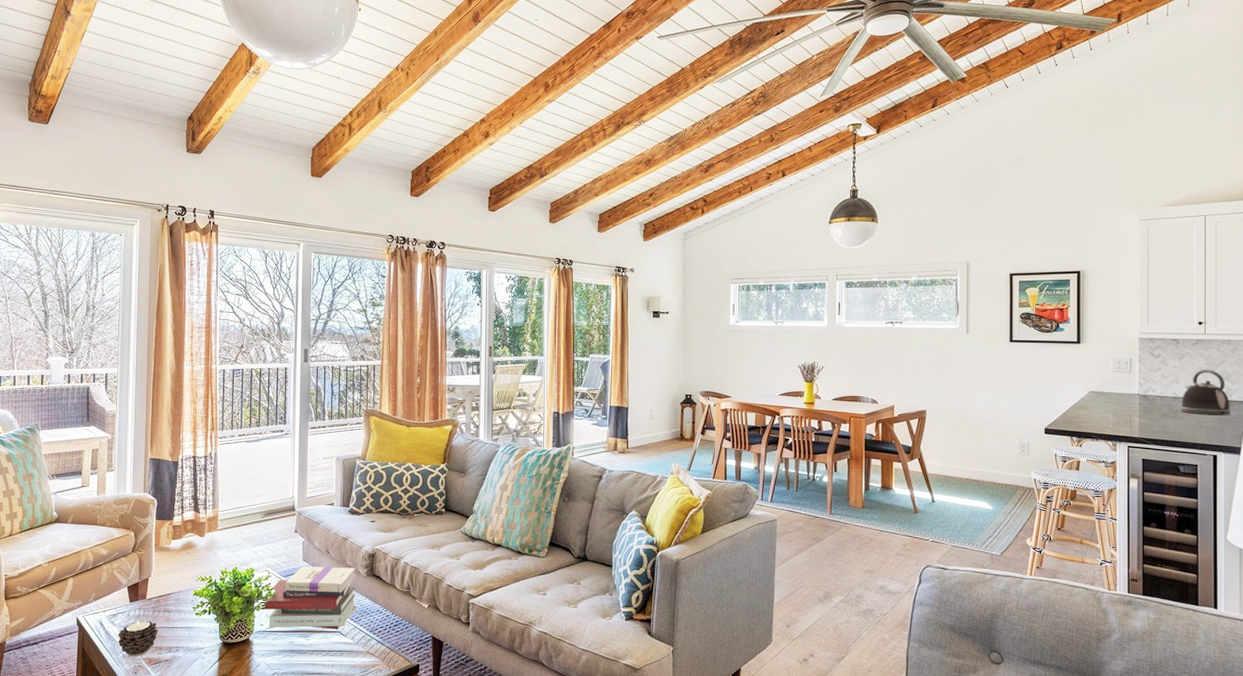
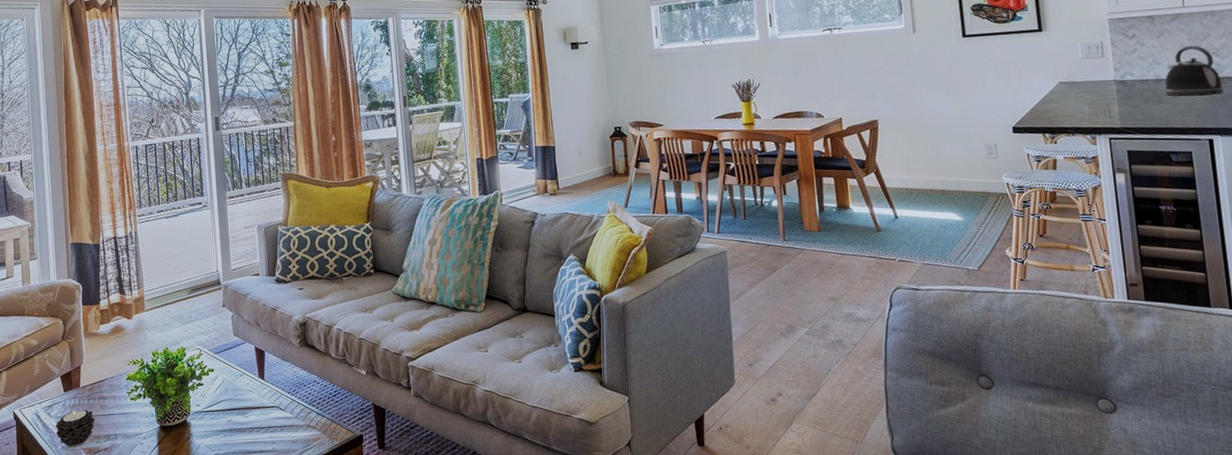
books: present [260,567,357,629] -> none [195,338,293,408]

